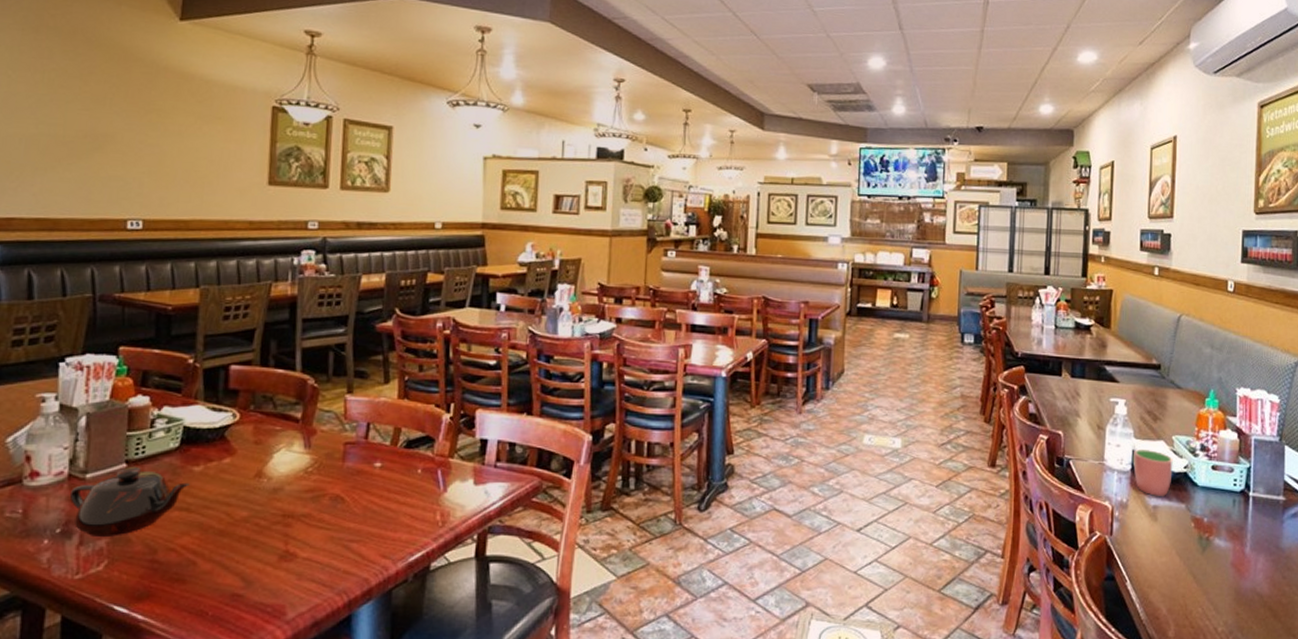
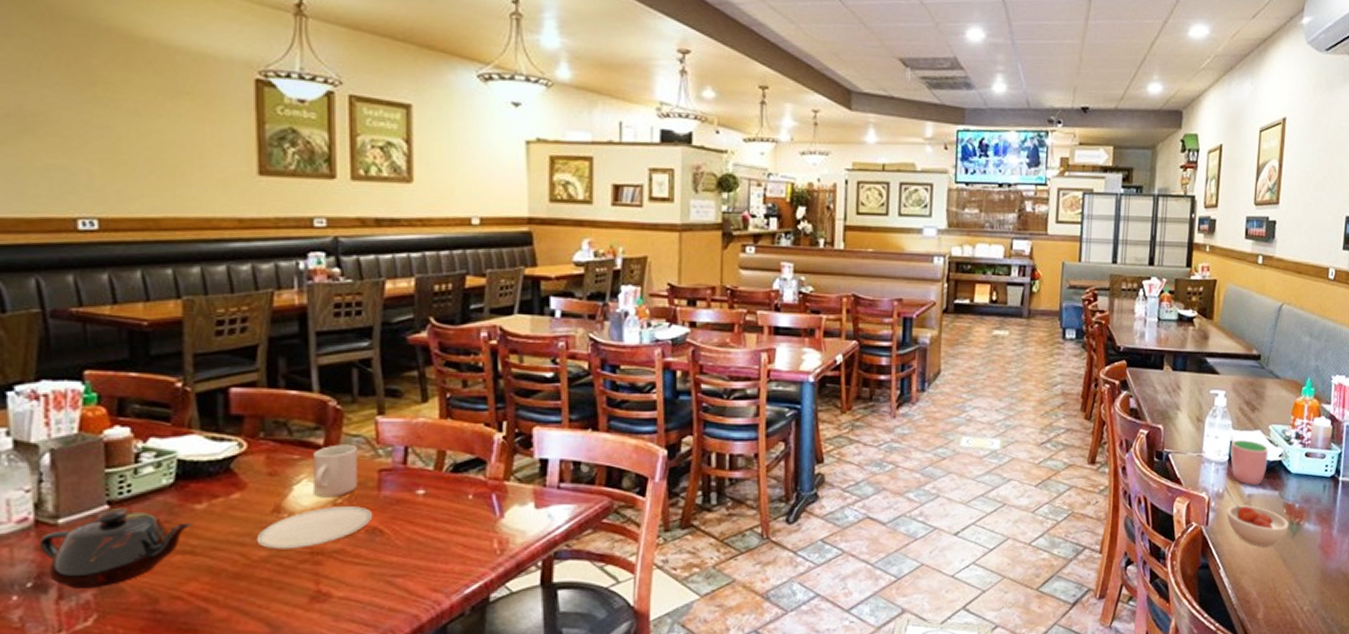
plate: none [240,475,337,511] -> present [256,506,373,550]
cup: none [289,418,329,466] -> present [312,444,359,498]
soup bowl: none [1129,496,1198,562] -> present [1225,486,1289,547]

